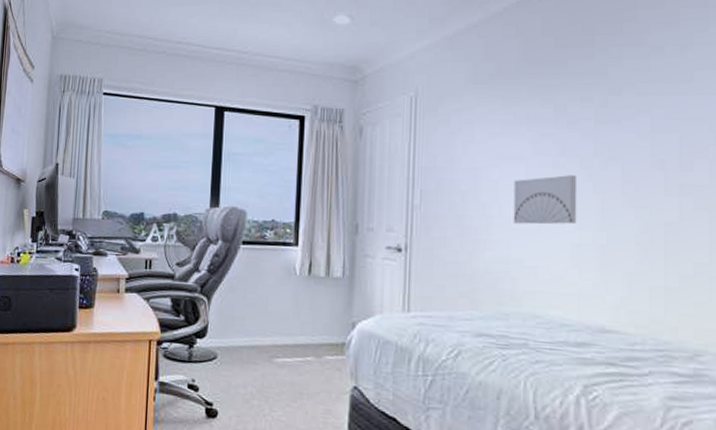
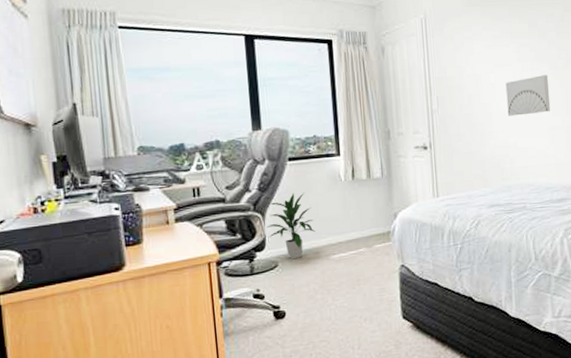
indoor plant: none [211,280,261,355] -> present [267,193,316,260]

